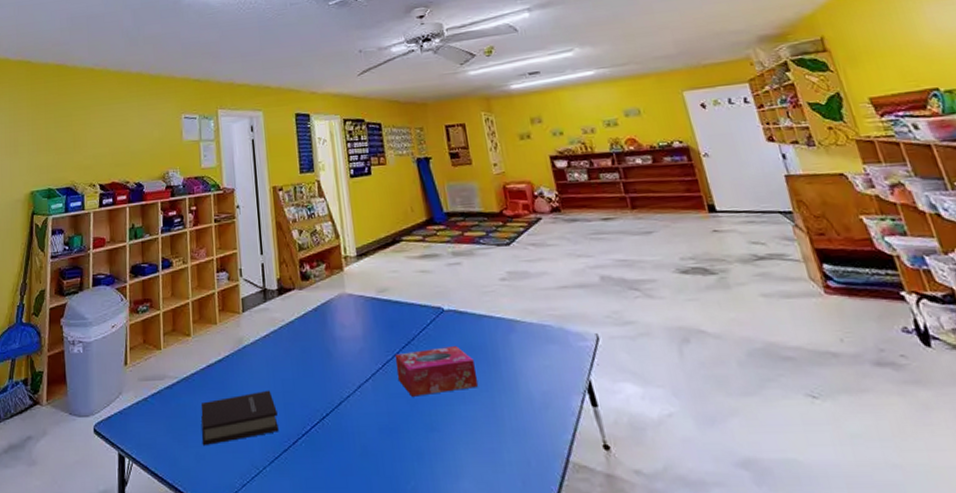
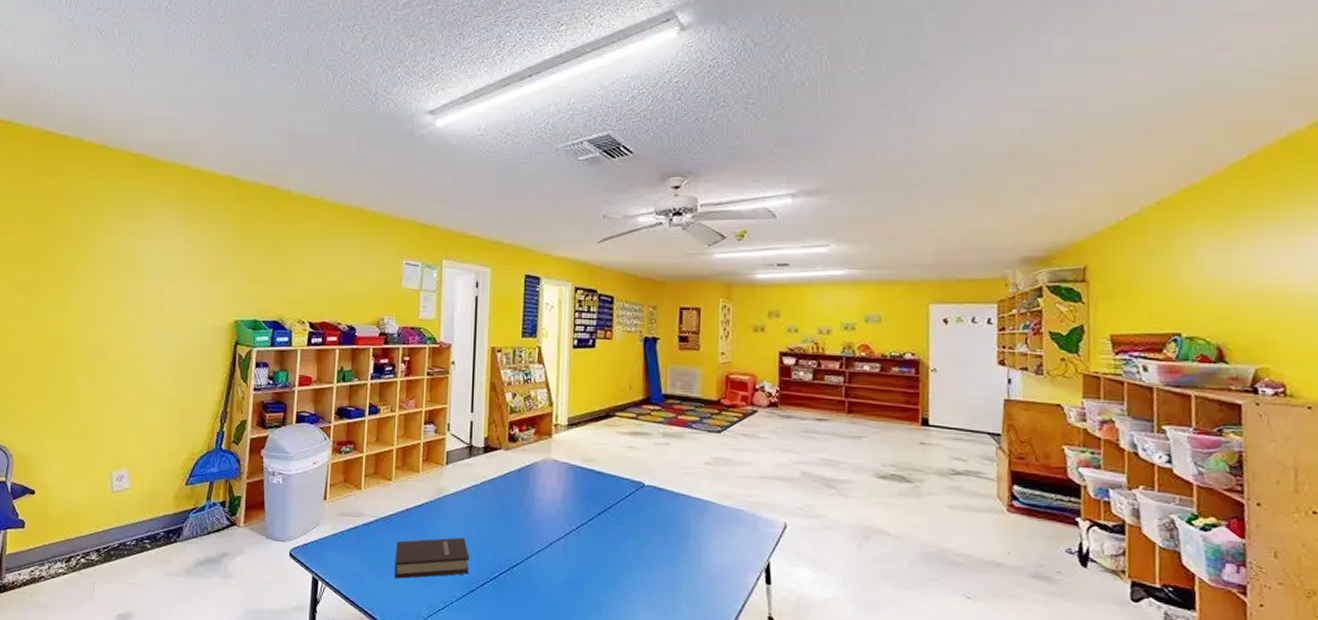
tissue box: present [394,345,479,397] -> none [589,517,665,558]

